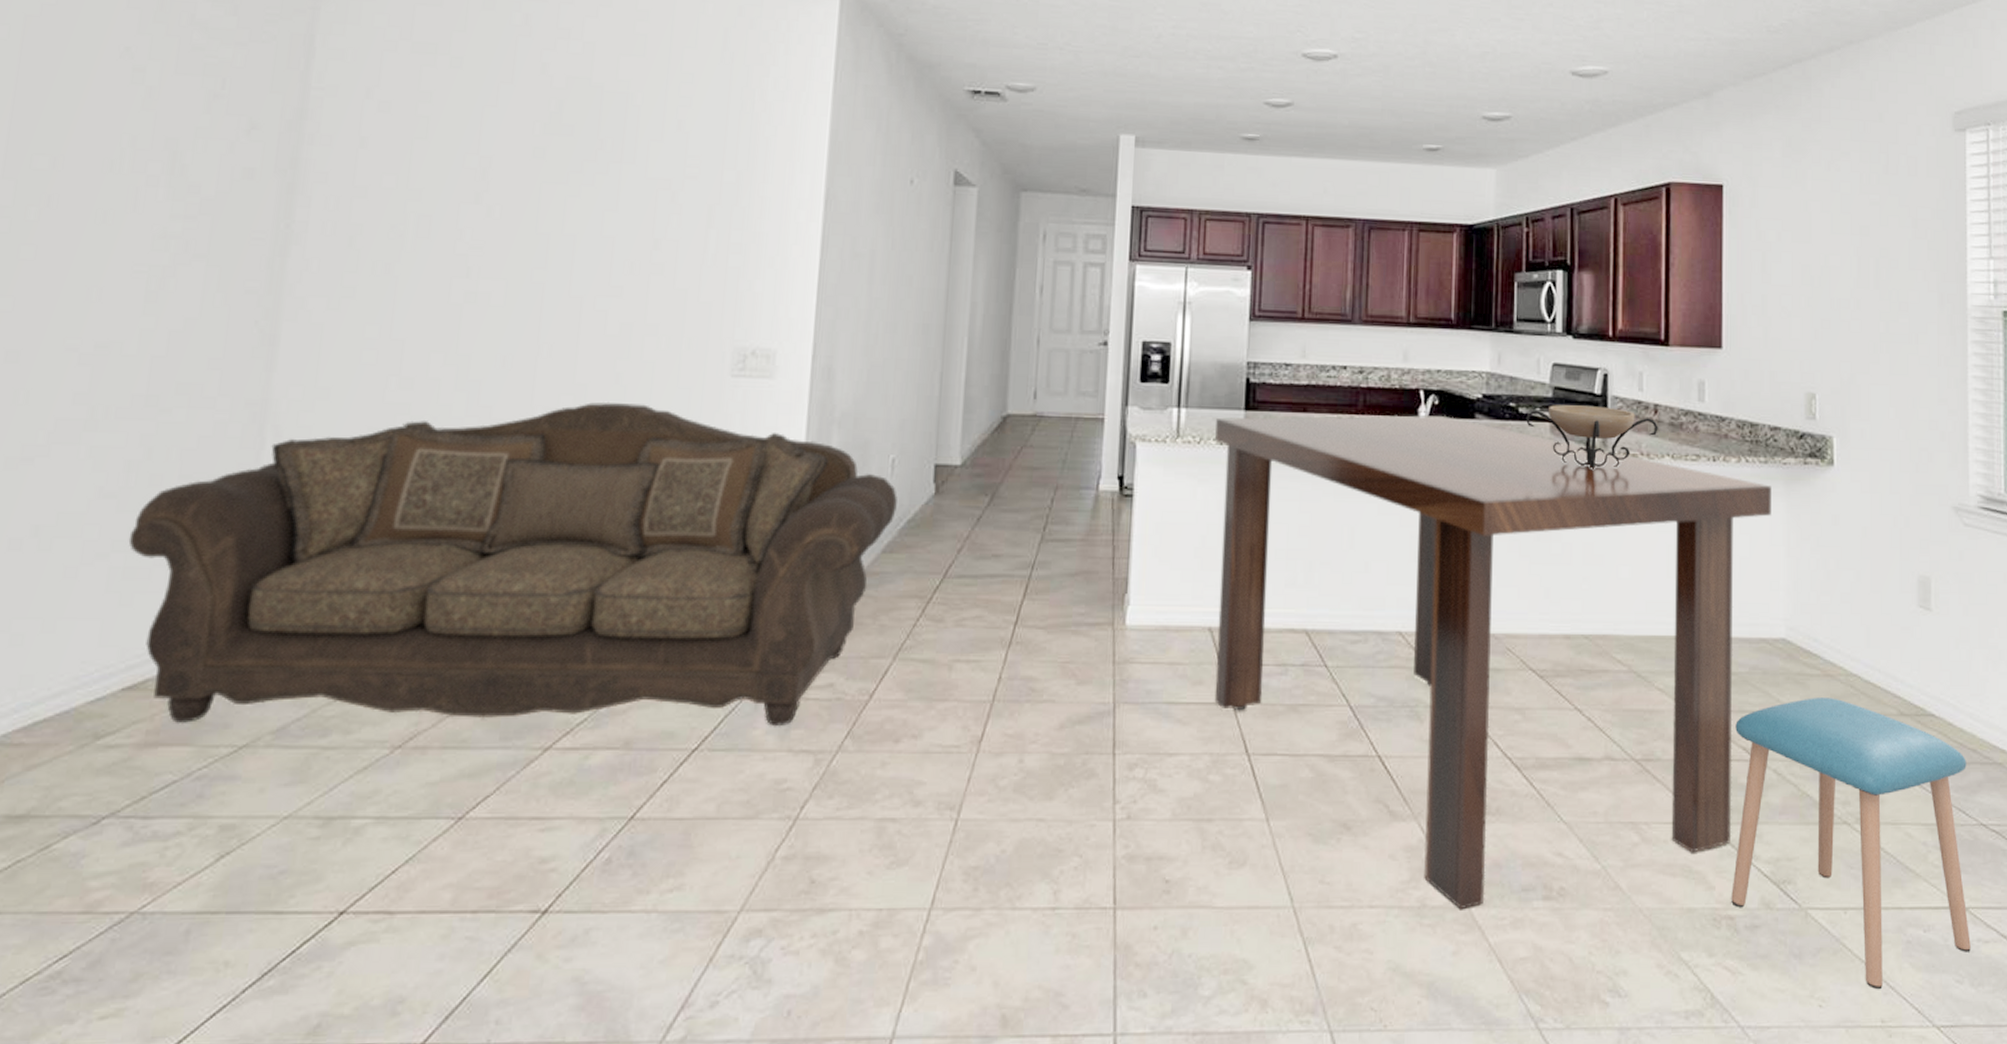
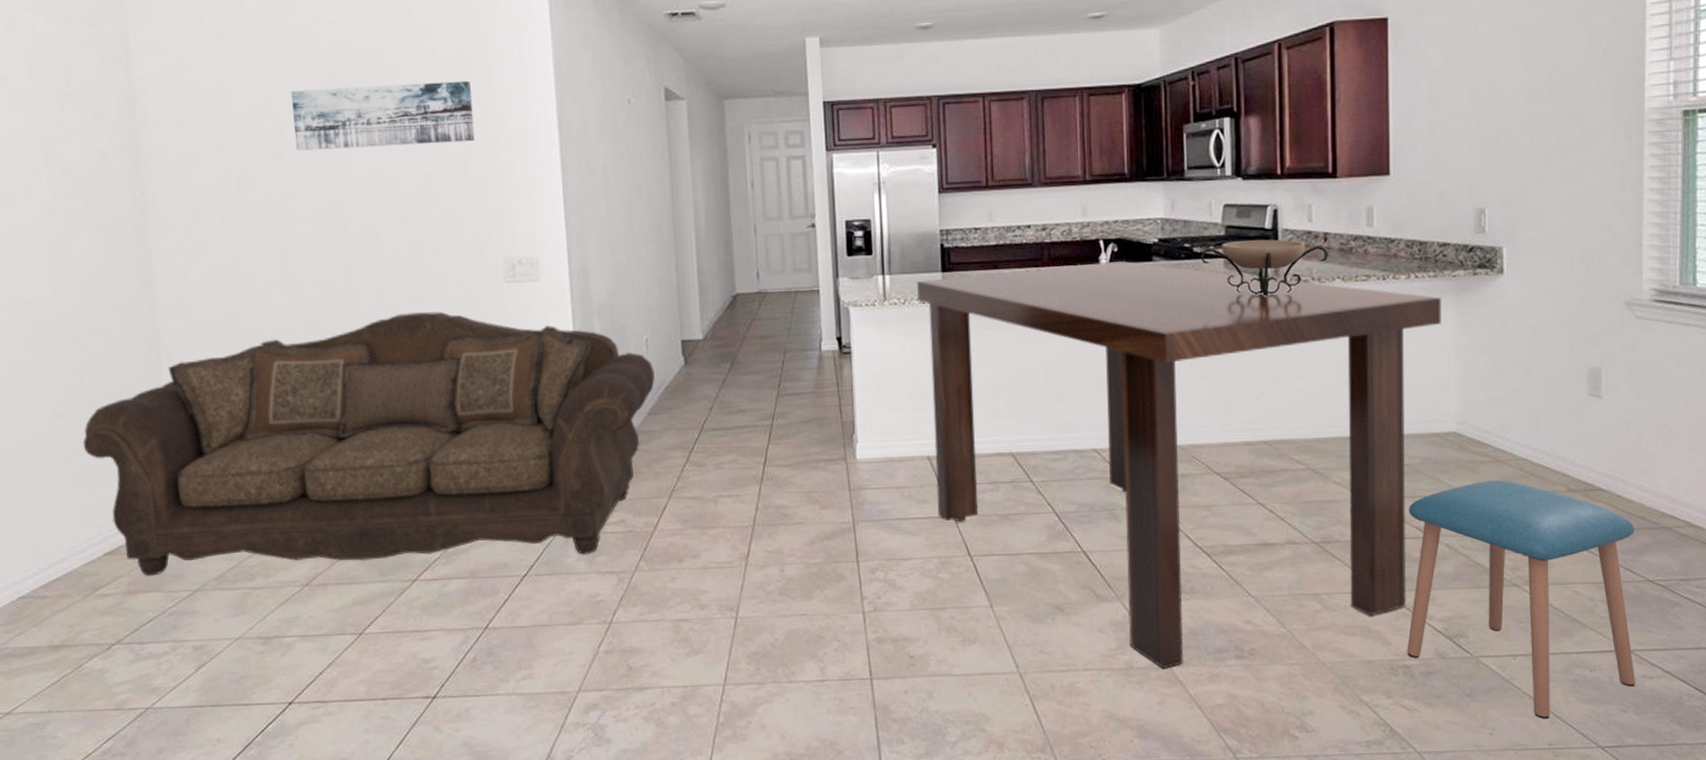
wall art: none [500,125,728,207] -> present [291,80,475,151]

